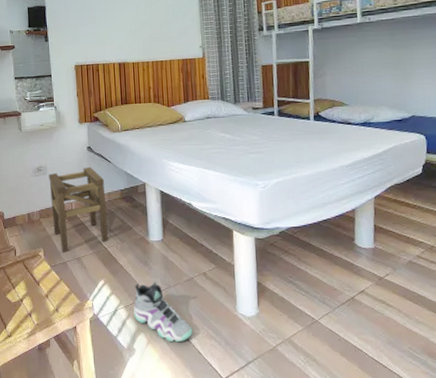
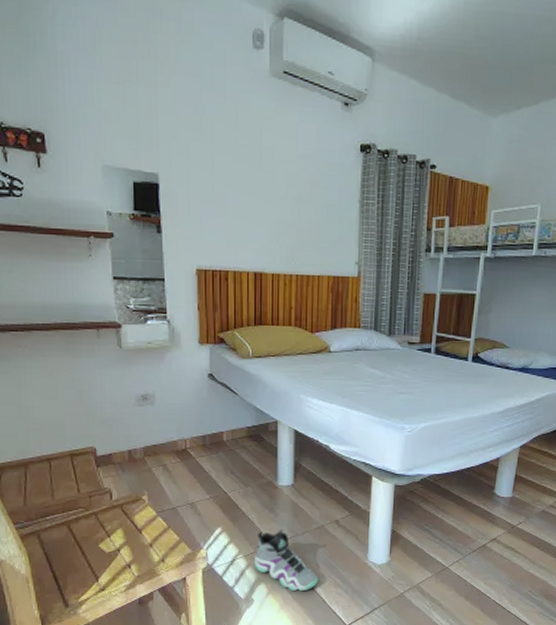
stool: present [49,167,108,253] -> none [157,399,229,497]

